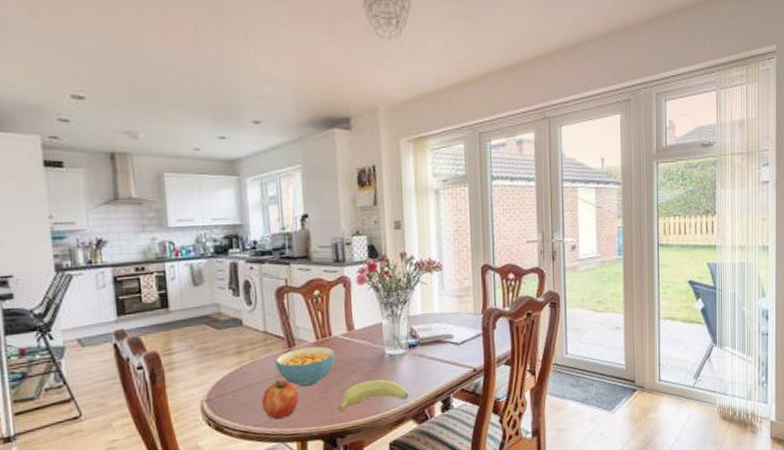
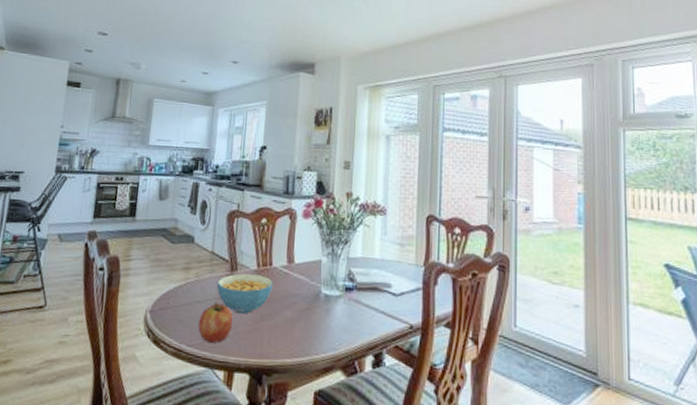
banana: present [338,379,409,412] -> none [268,318,340,348]

